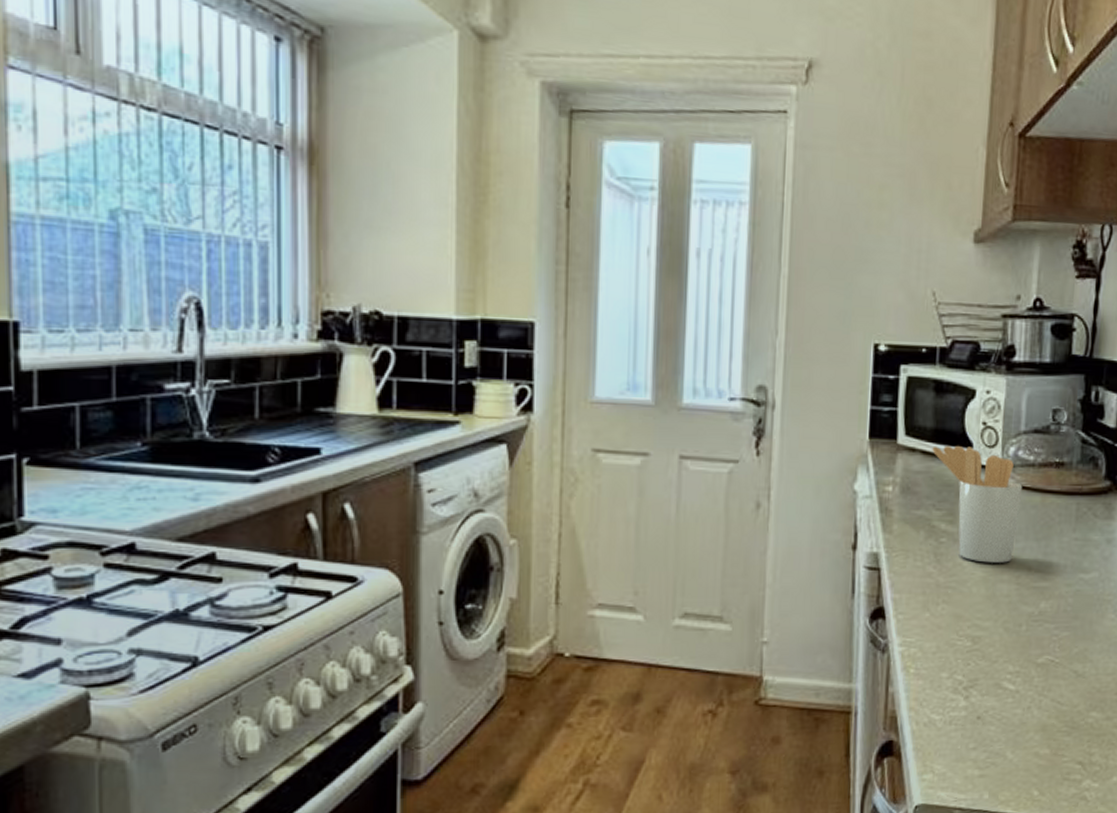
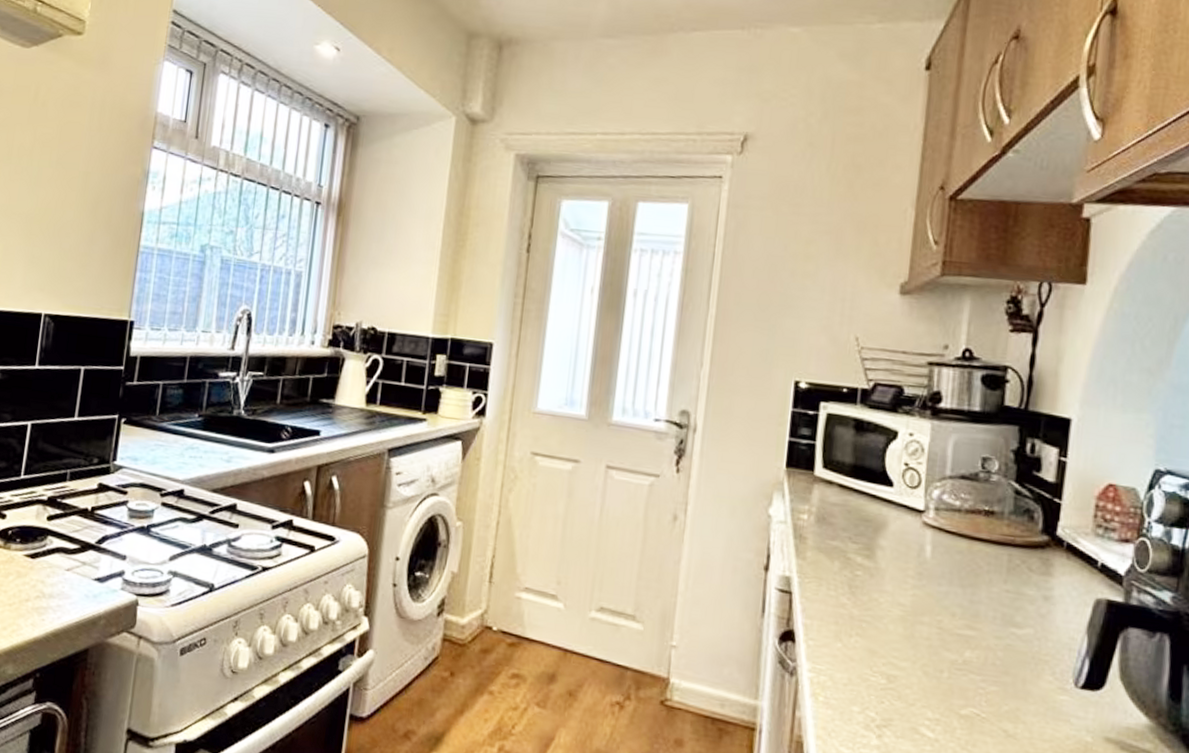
utensil holder: present [932,446,1023,563] -> none [850,481,947,605]

